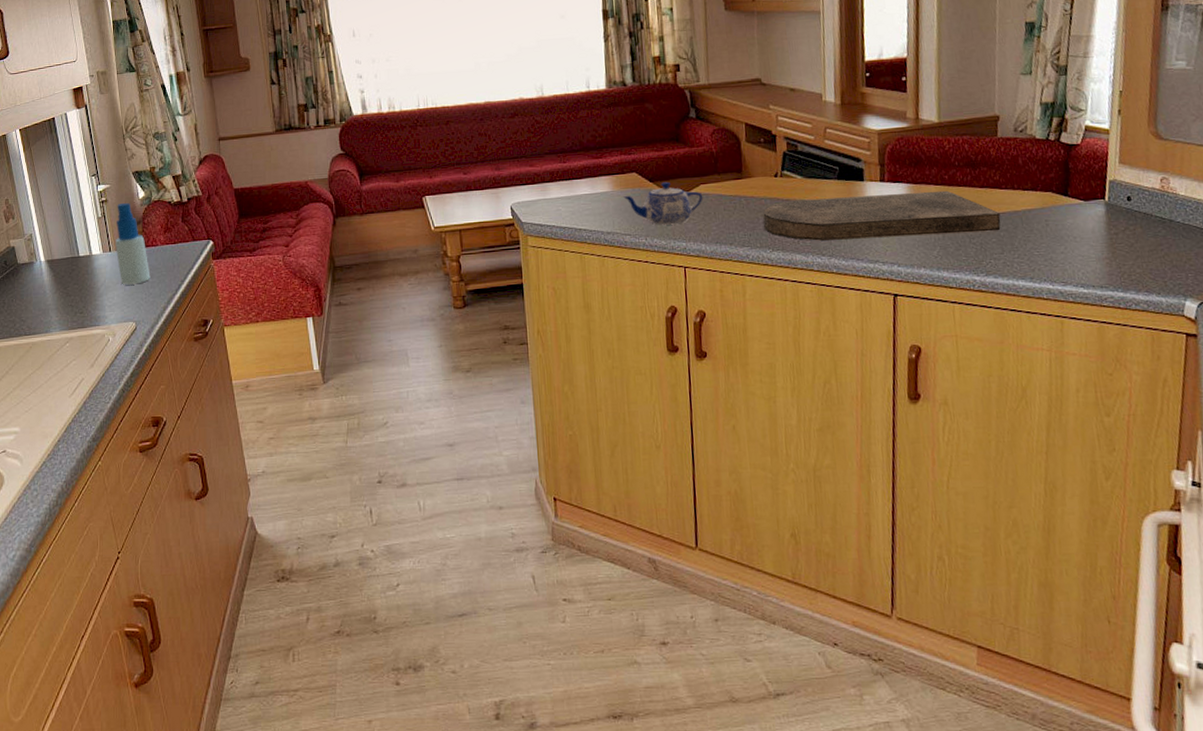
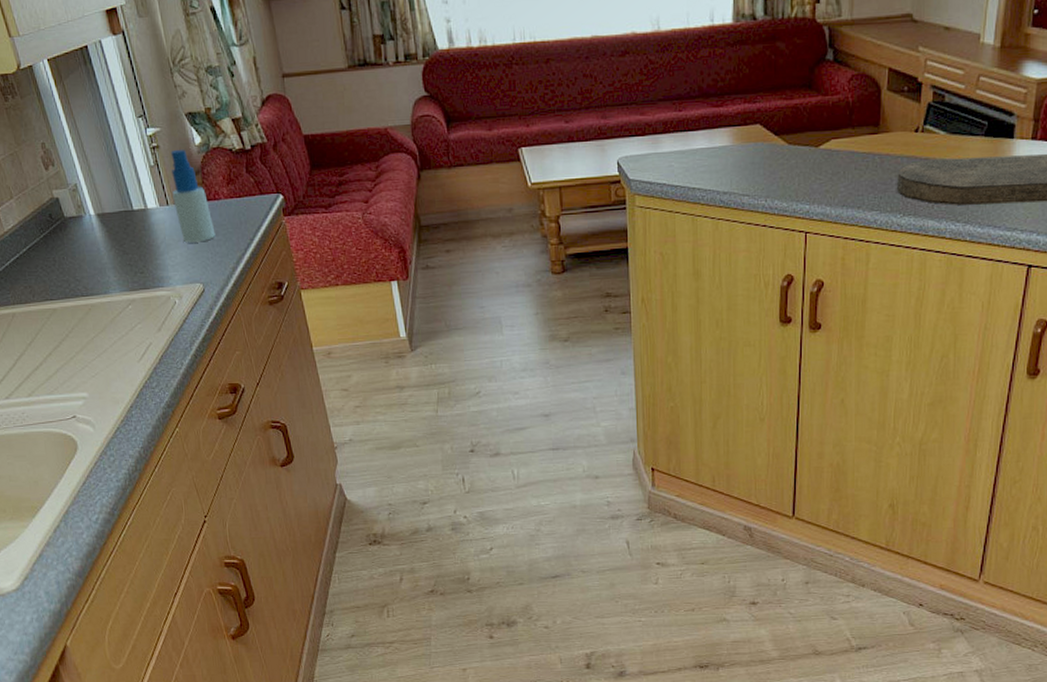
teapot: present [623,181,703,225] -> none [744,135,833,185]

